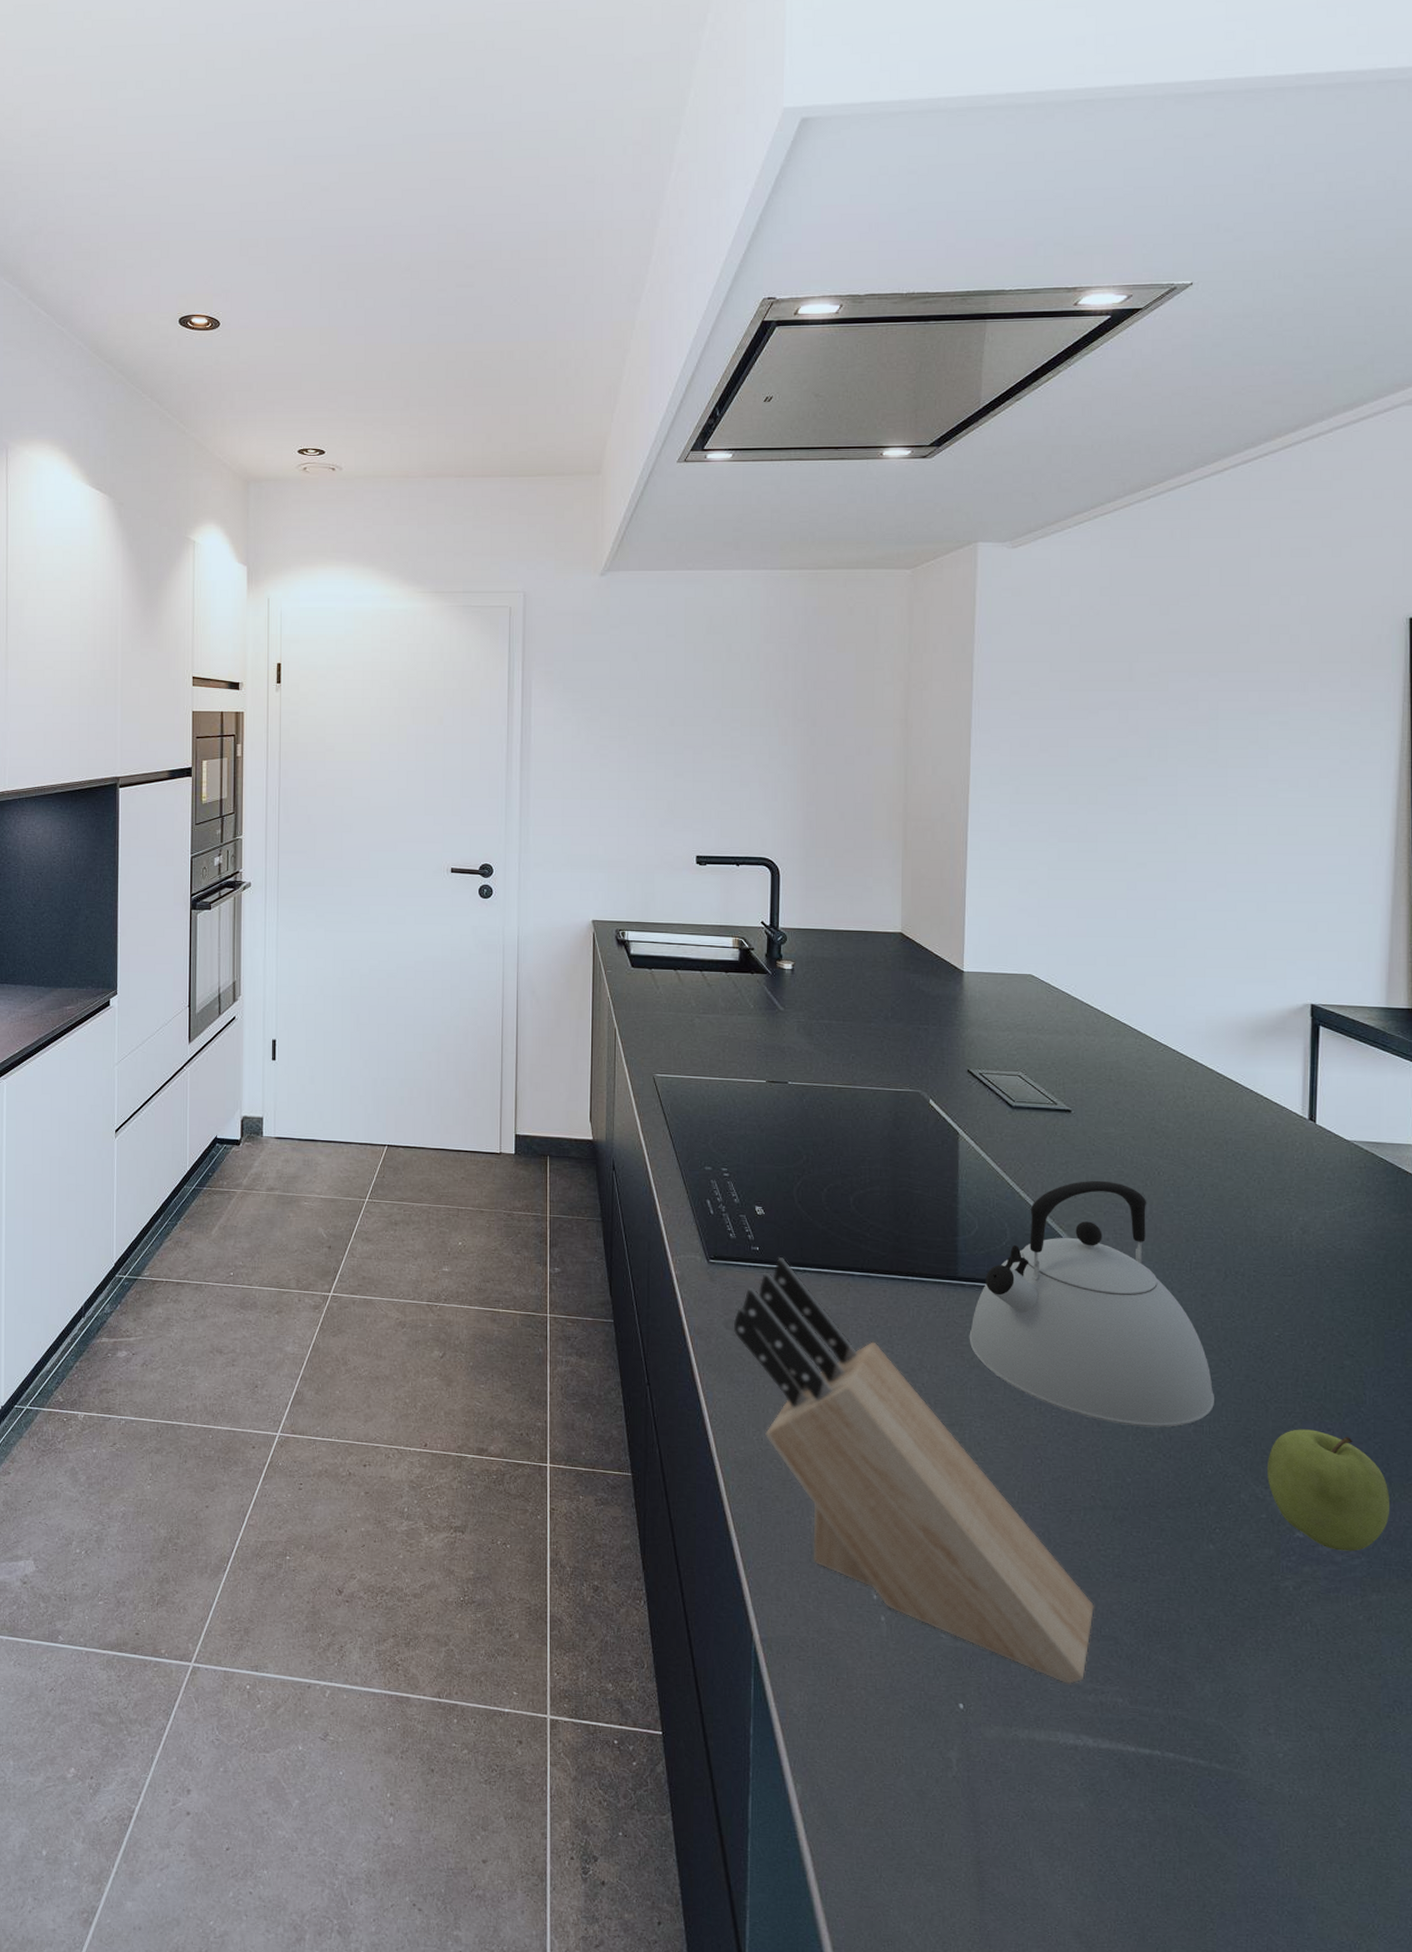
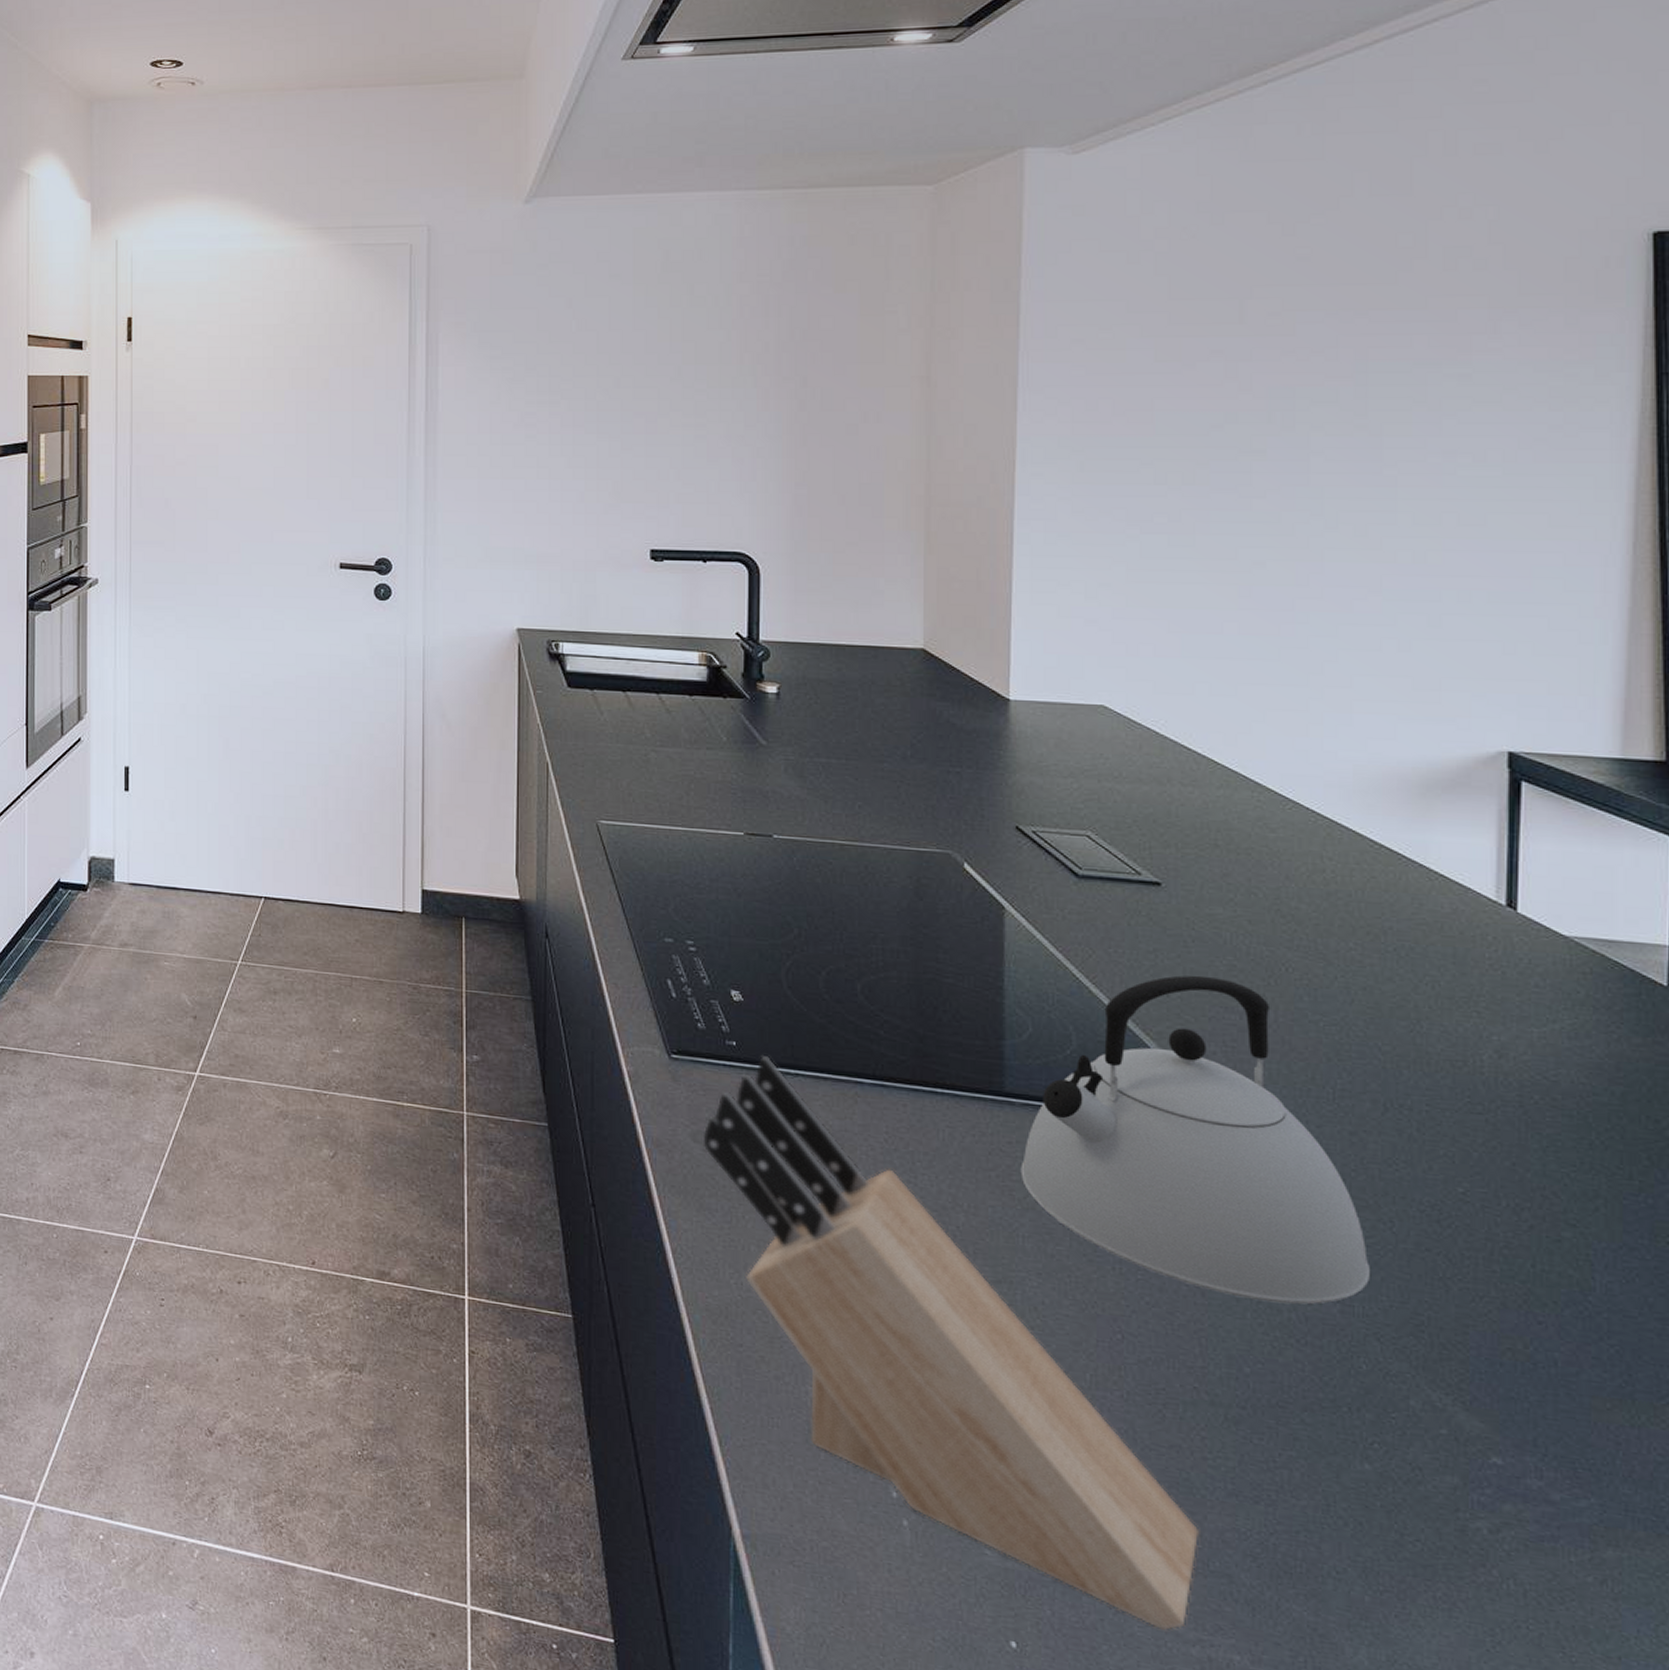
fruit: present [1267,1429,1391,1551] -> none [1449,1319,1634,1489]

